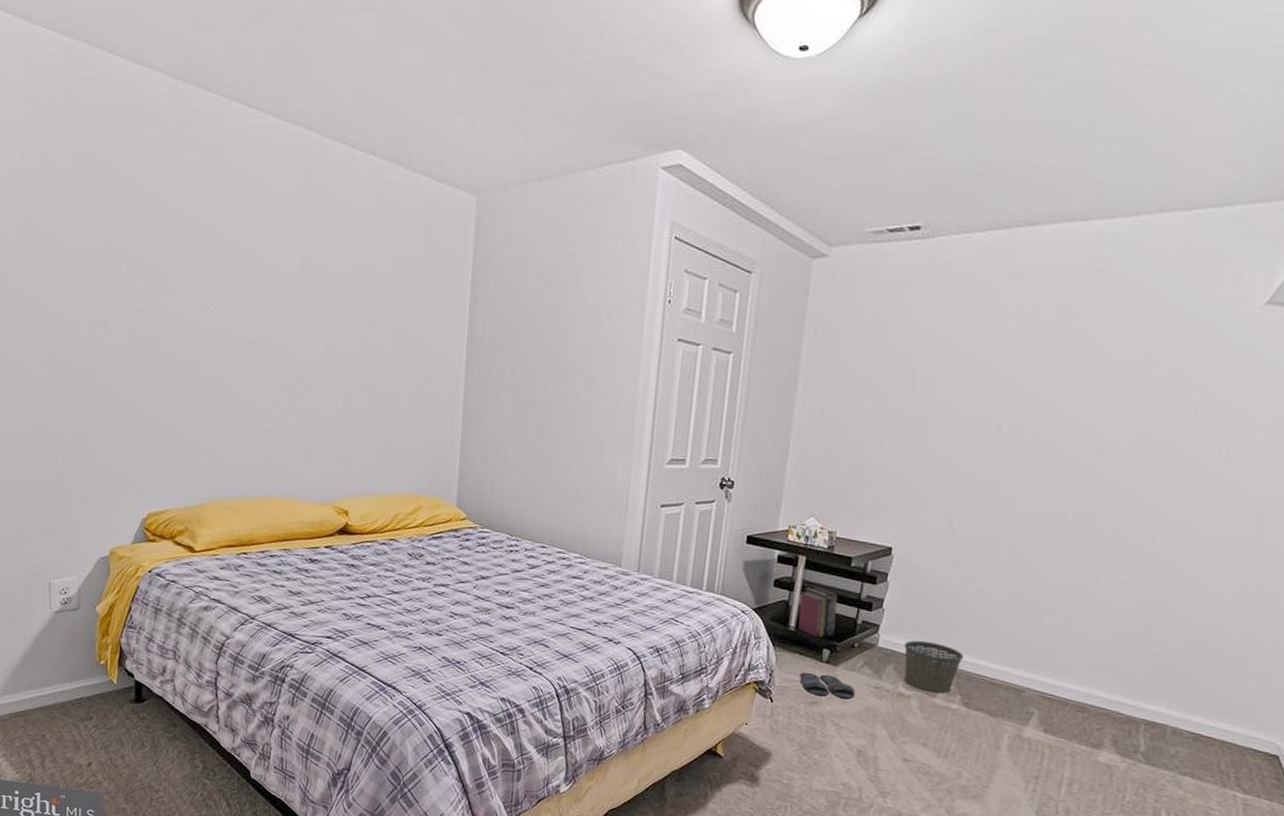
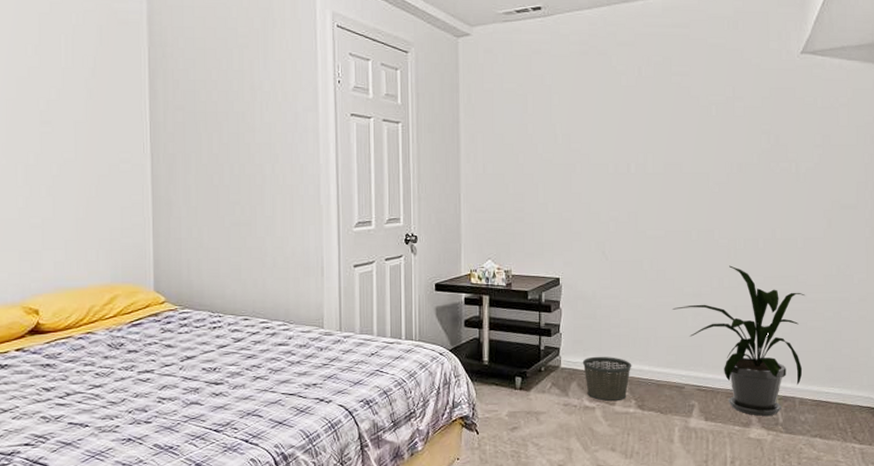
books: present [798,586,838,637] -> none [488,321,523,367]
slippers: present [799,672,855,700] -> none [499,400,549,421]
house plant: none [1026,559,1207,741] -> present [673,265,805,416]

